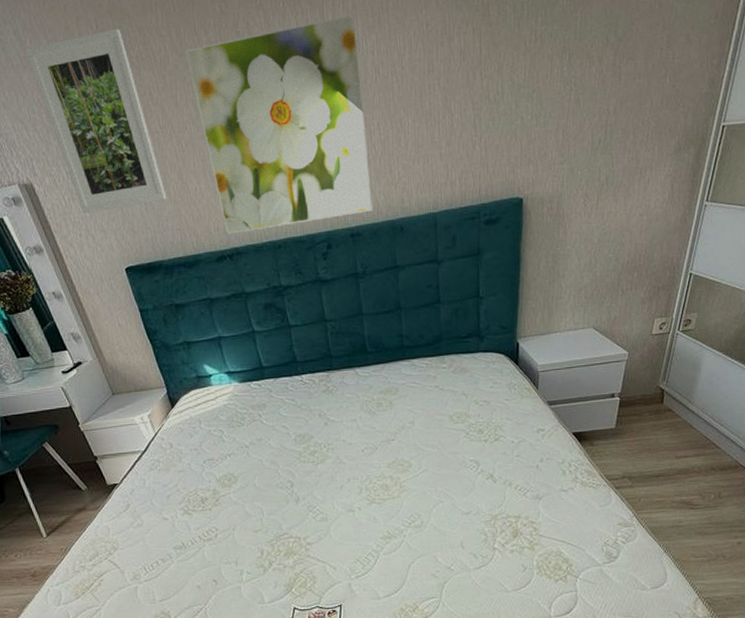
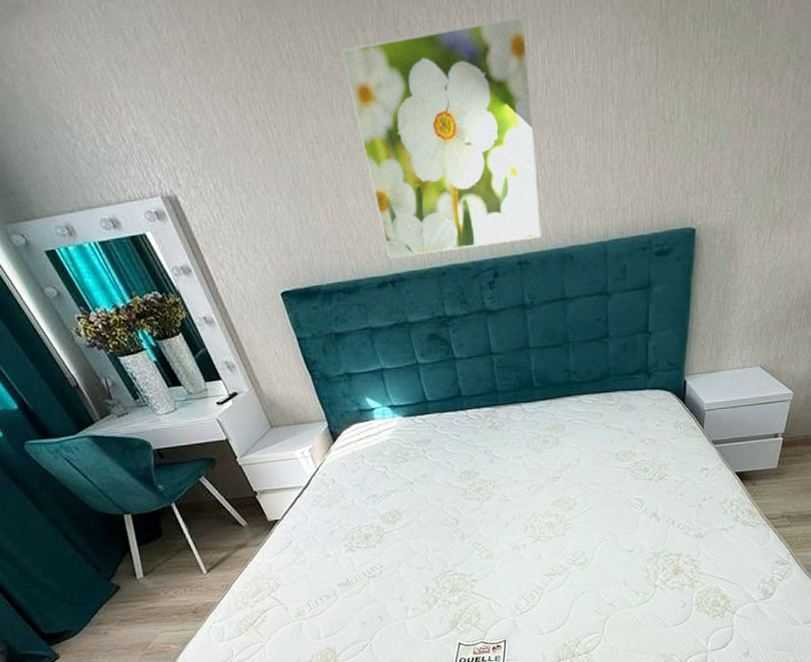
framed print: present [25,28,167,214] -> none [163,20,324,232]

